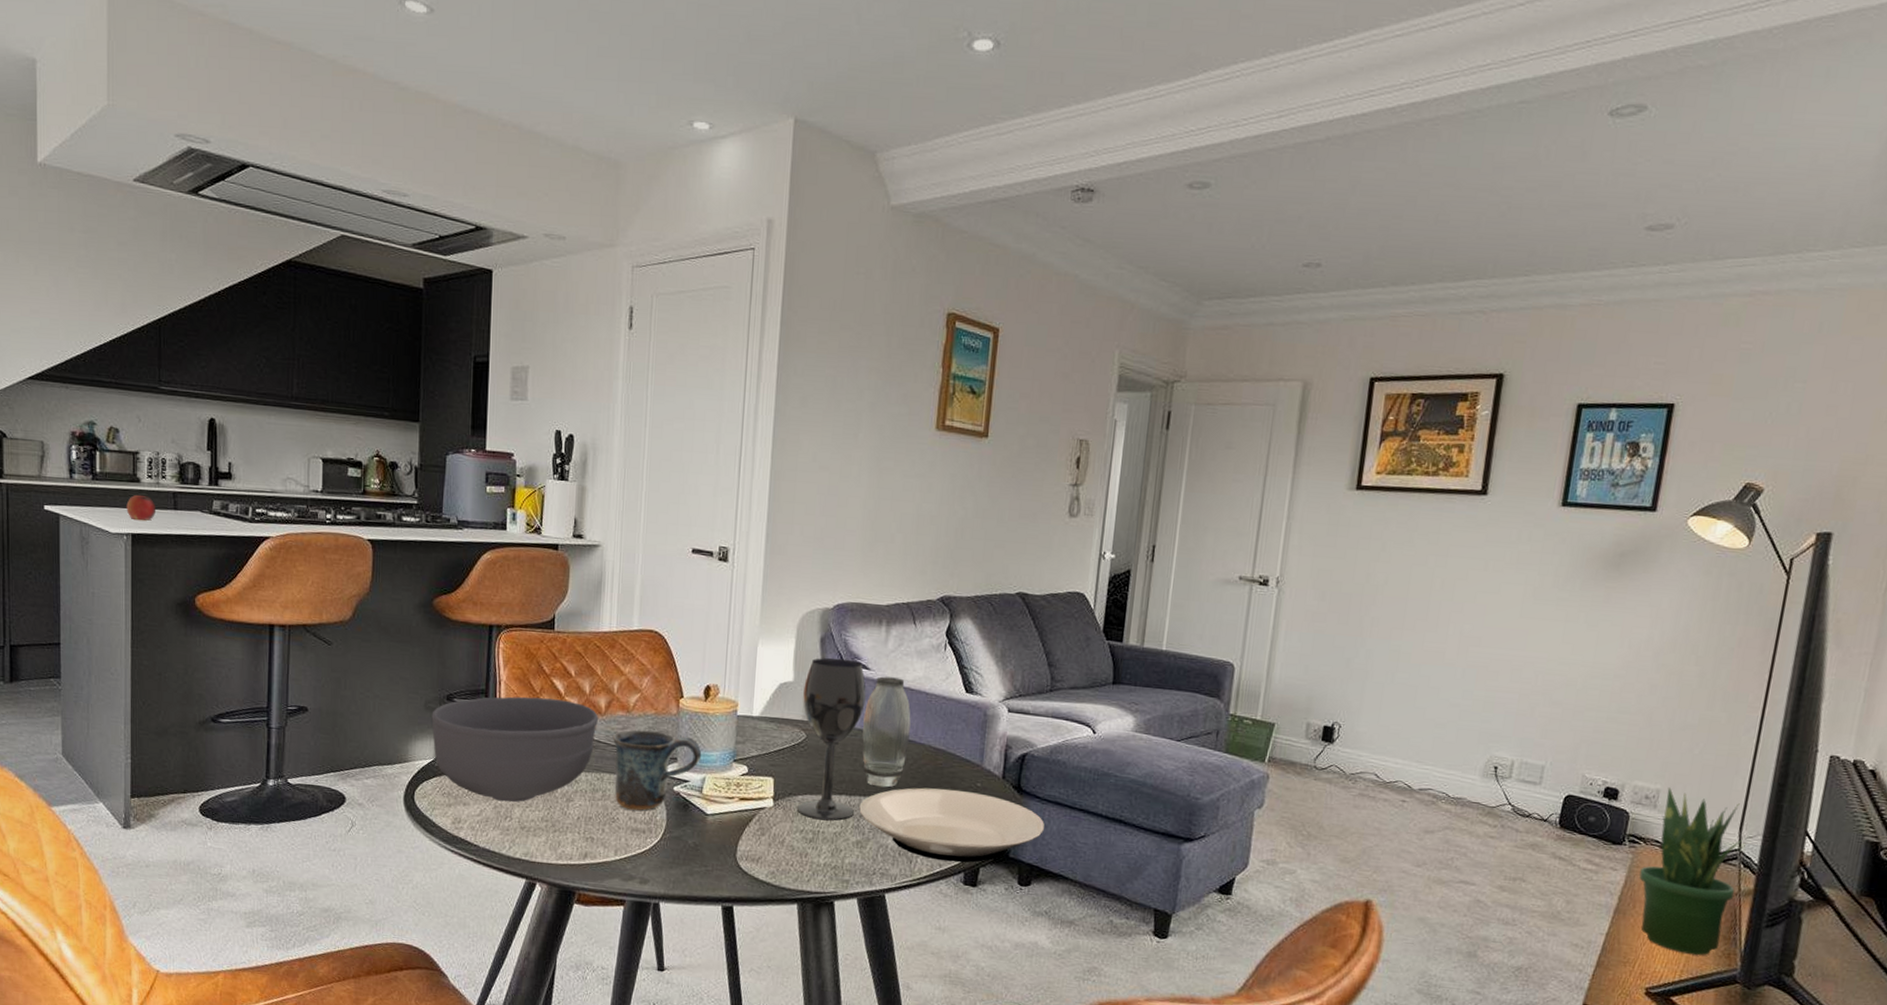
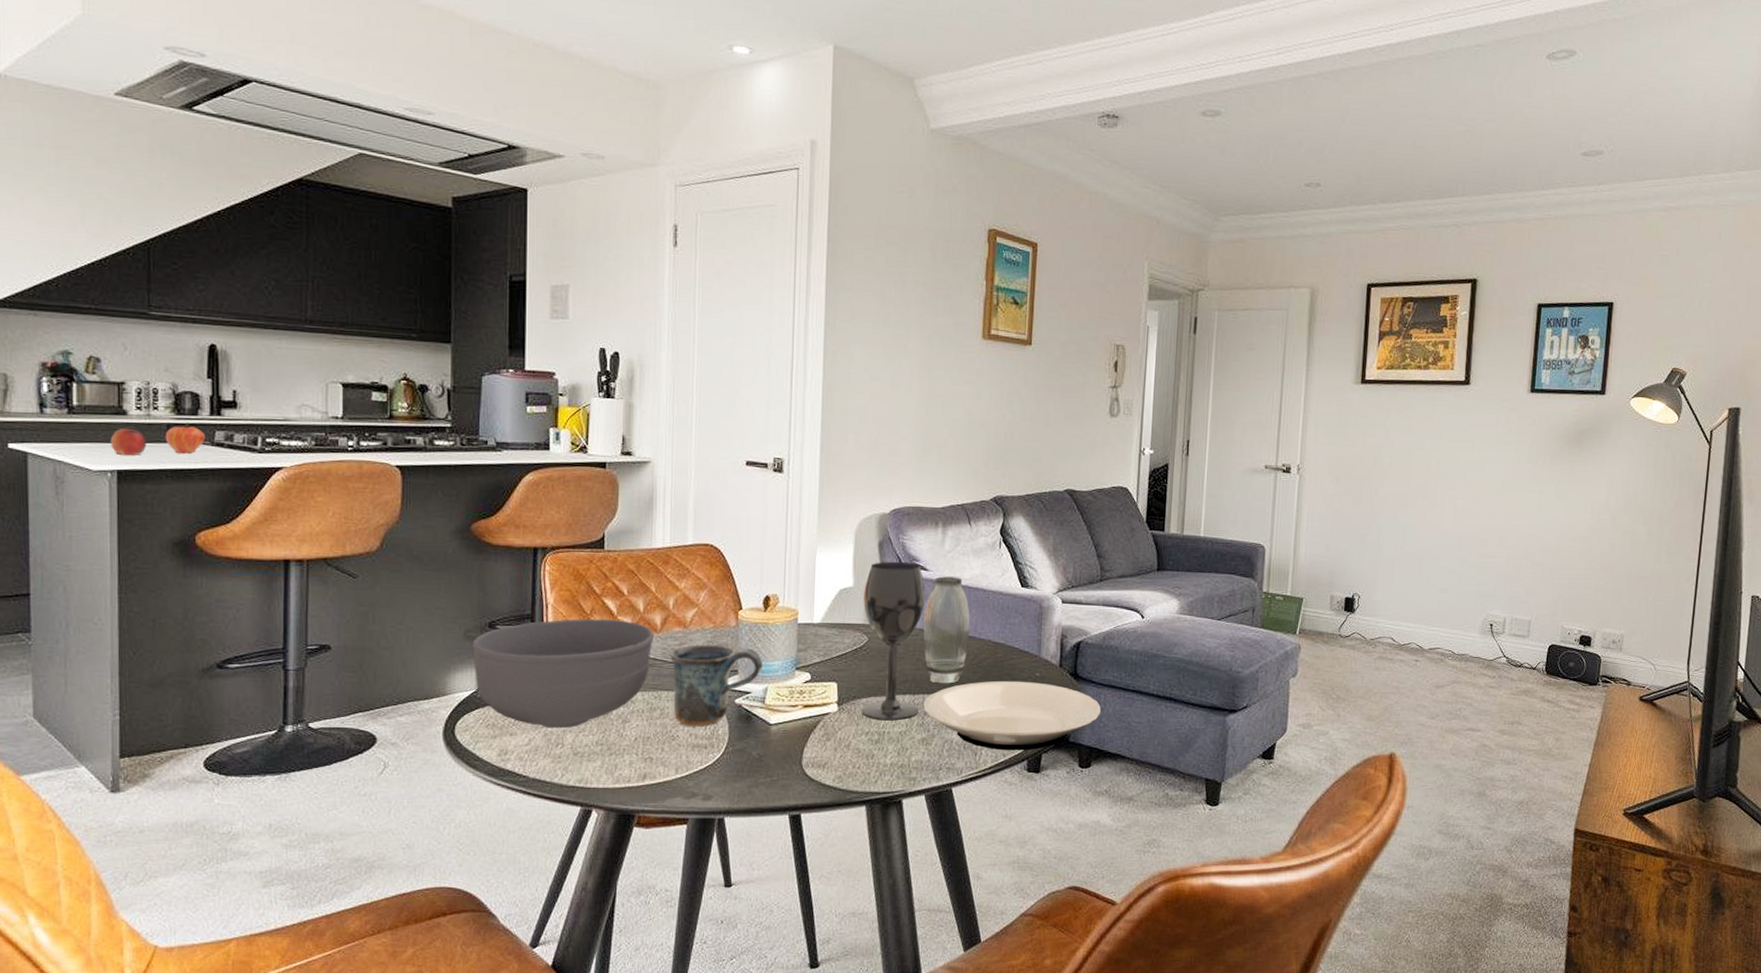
fruit: none [171,491,205,522] -> present [165,422,206,455]
planter: present [1639,787,1750,955] -> none [1612,632,1696,776]

